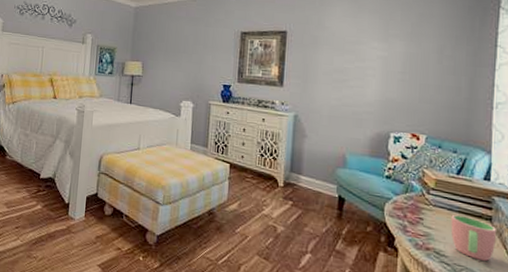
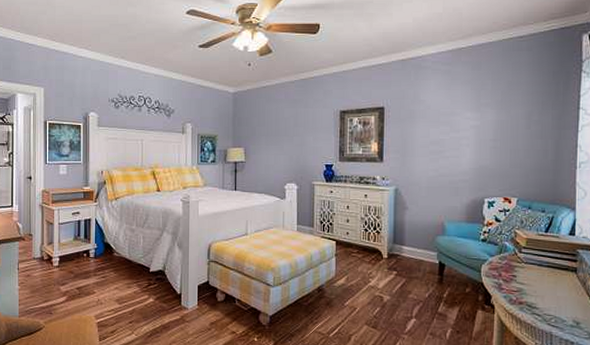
cup: present [450,214,496,261] -> none [541,269,580,309]

